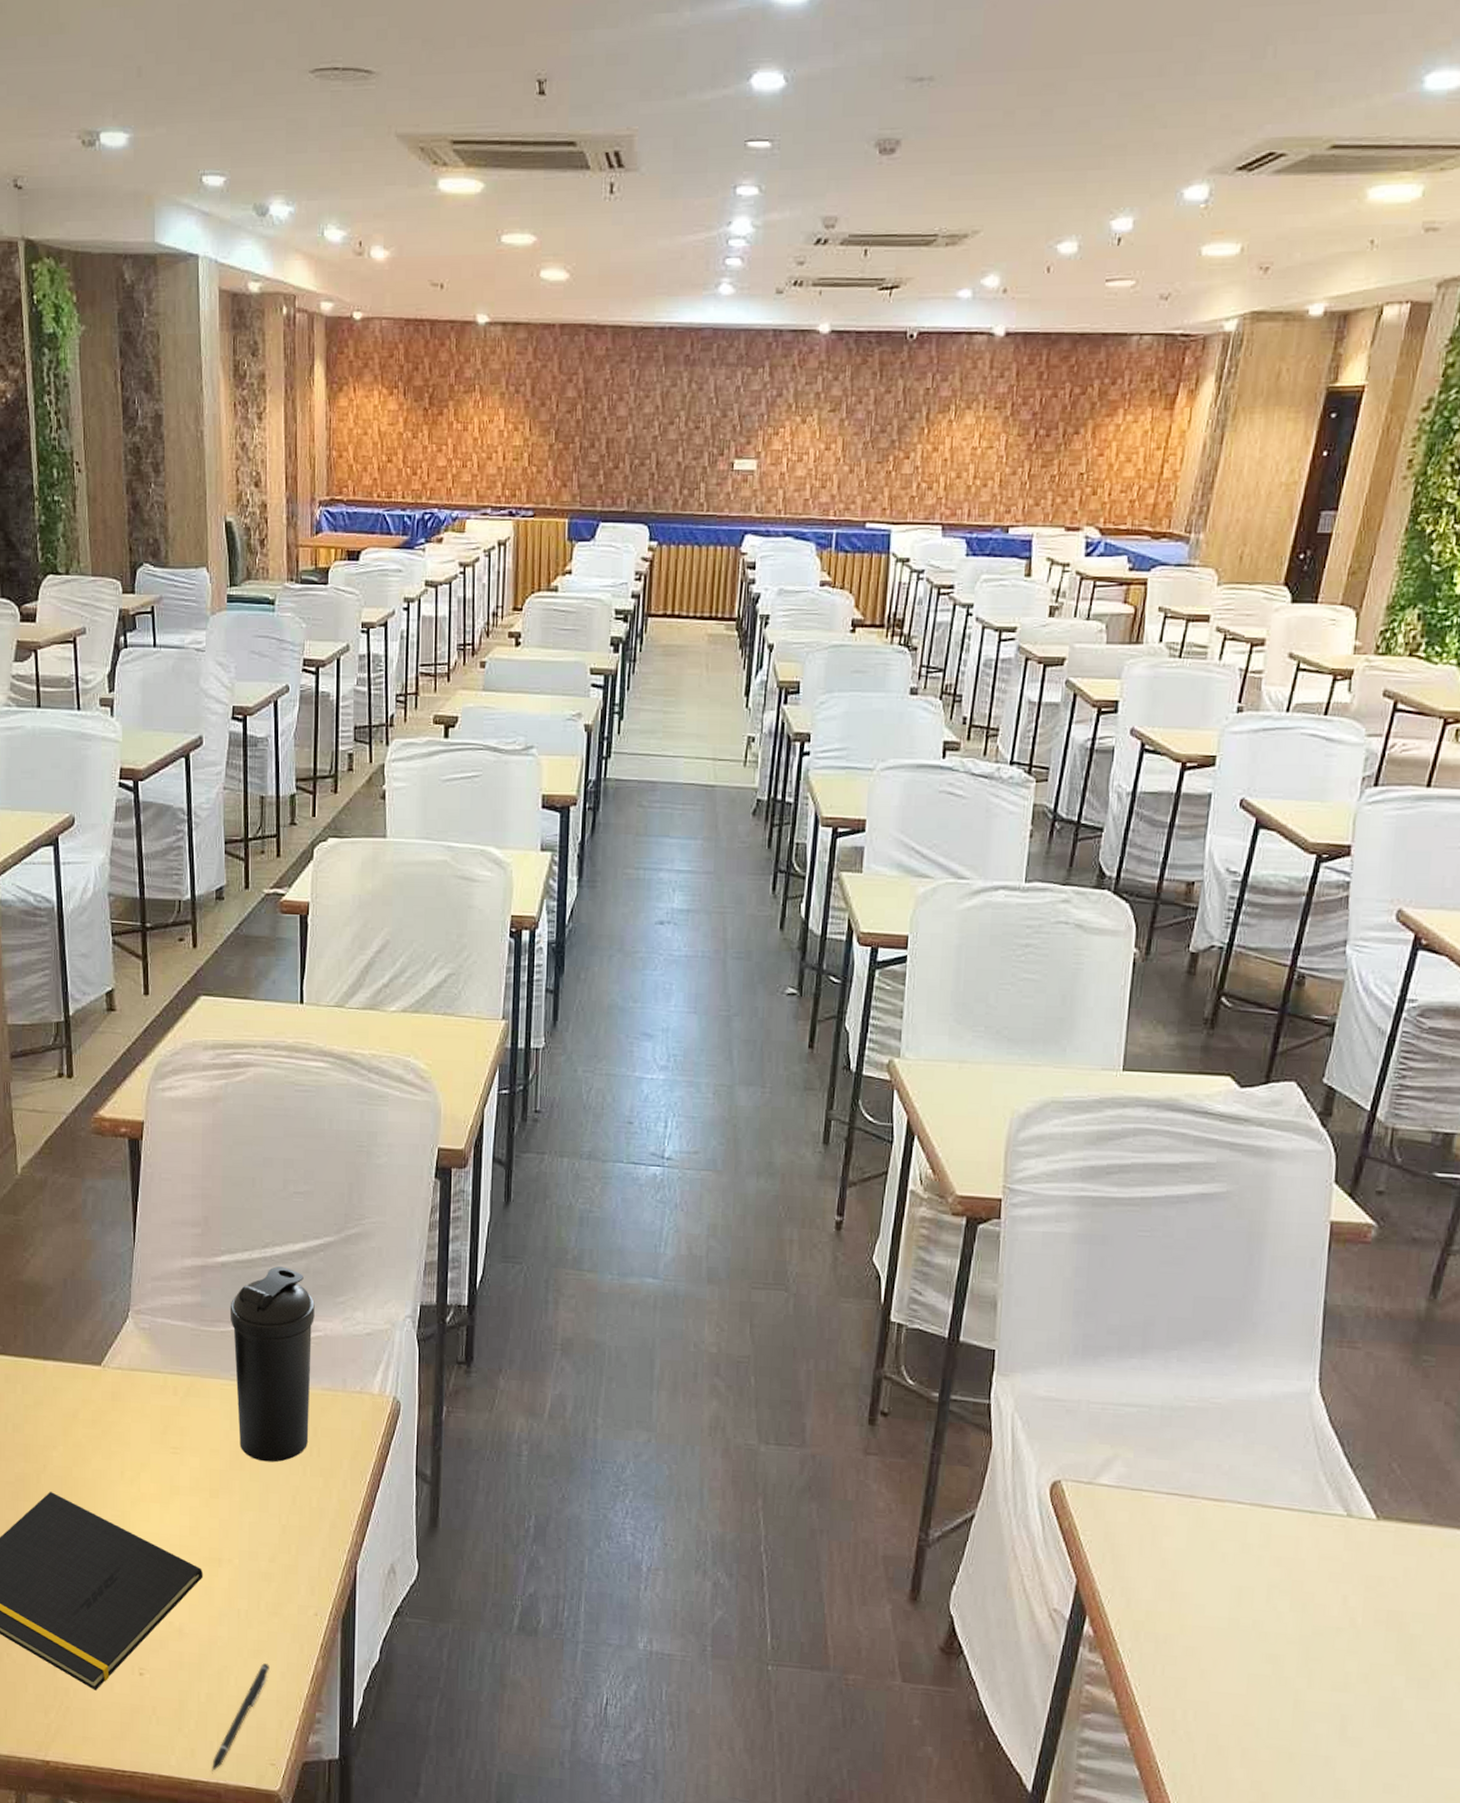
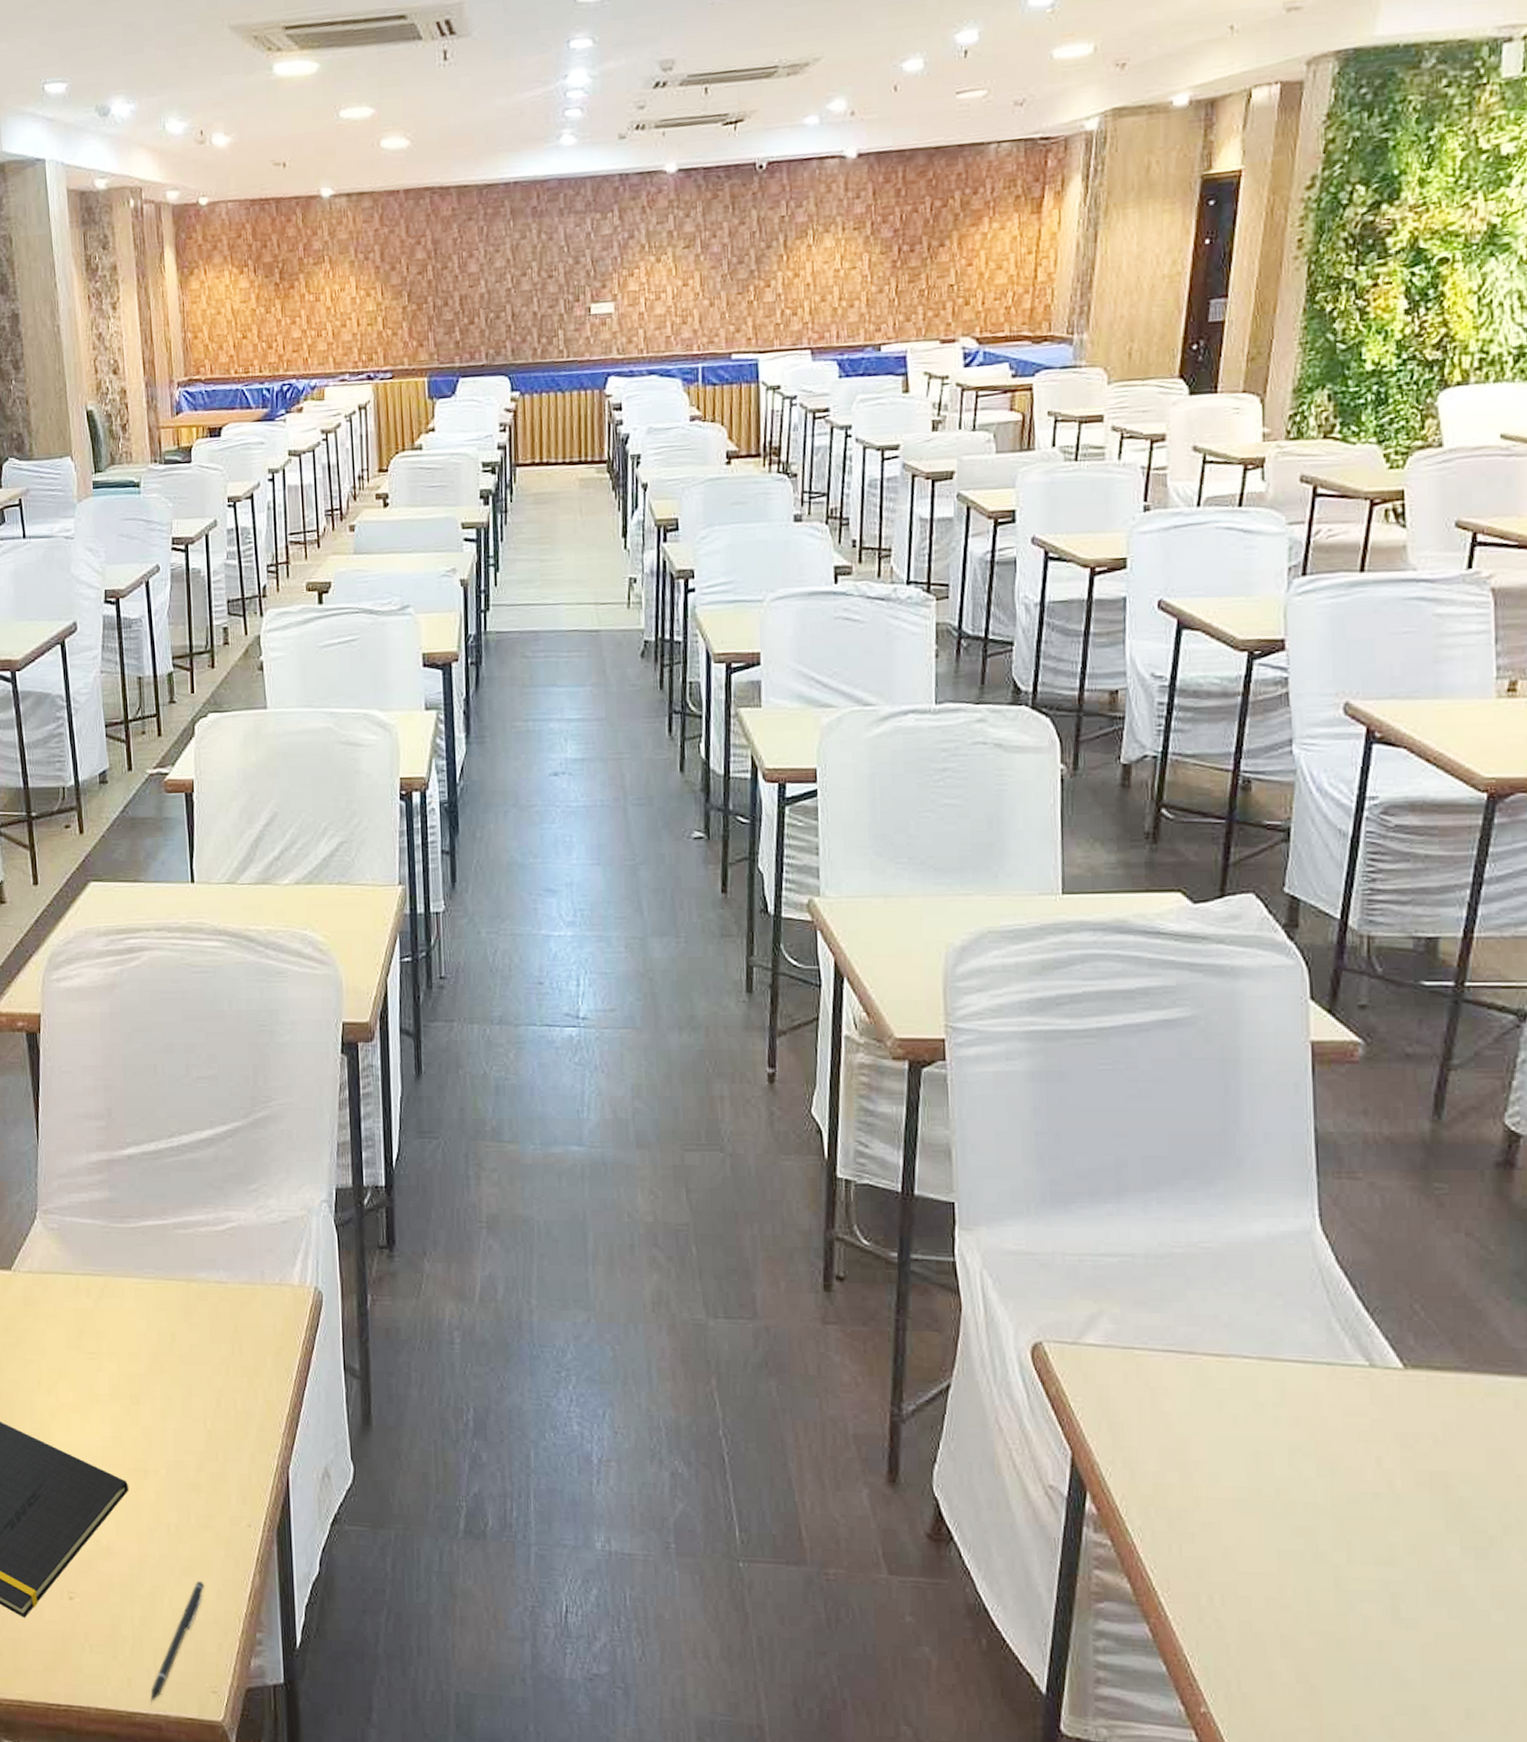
water bottle: present [229,1266,315,1462] -> none [139,1156,229,1364]

